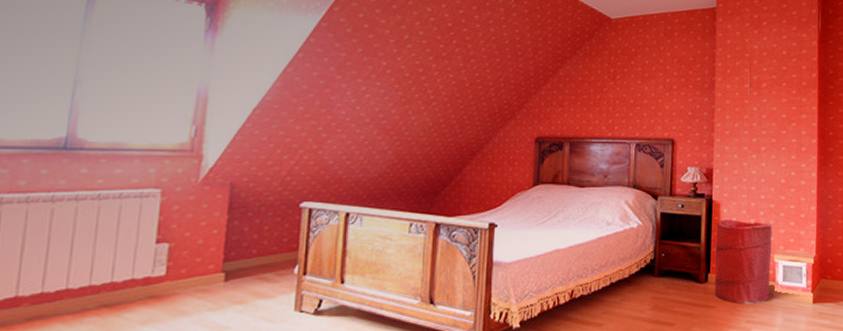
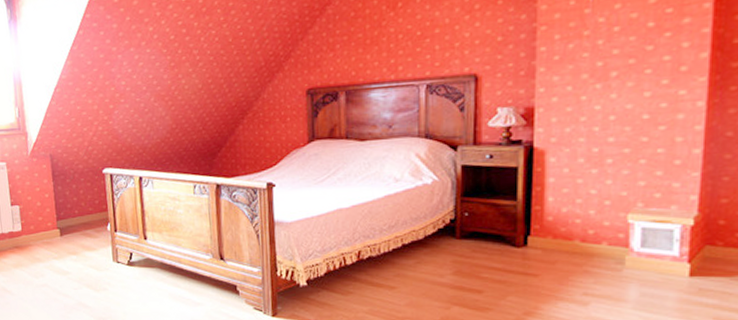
laundry hamper: present [714,219,772,305] -> none [536,170,625,274]

